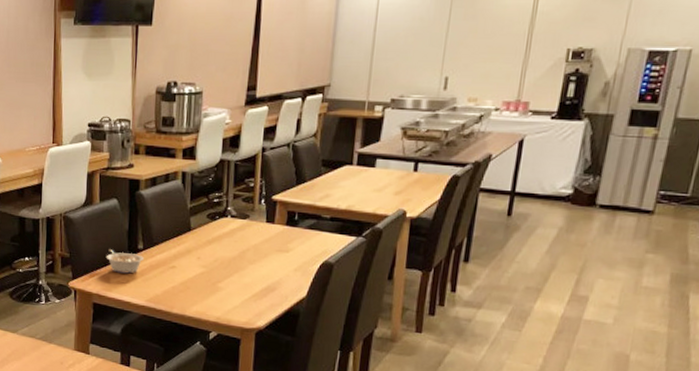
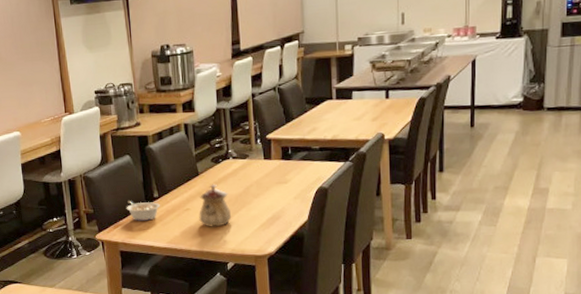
teapot: none [185,242,222,291] -> present [199,184,232,227]

